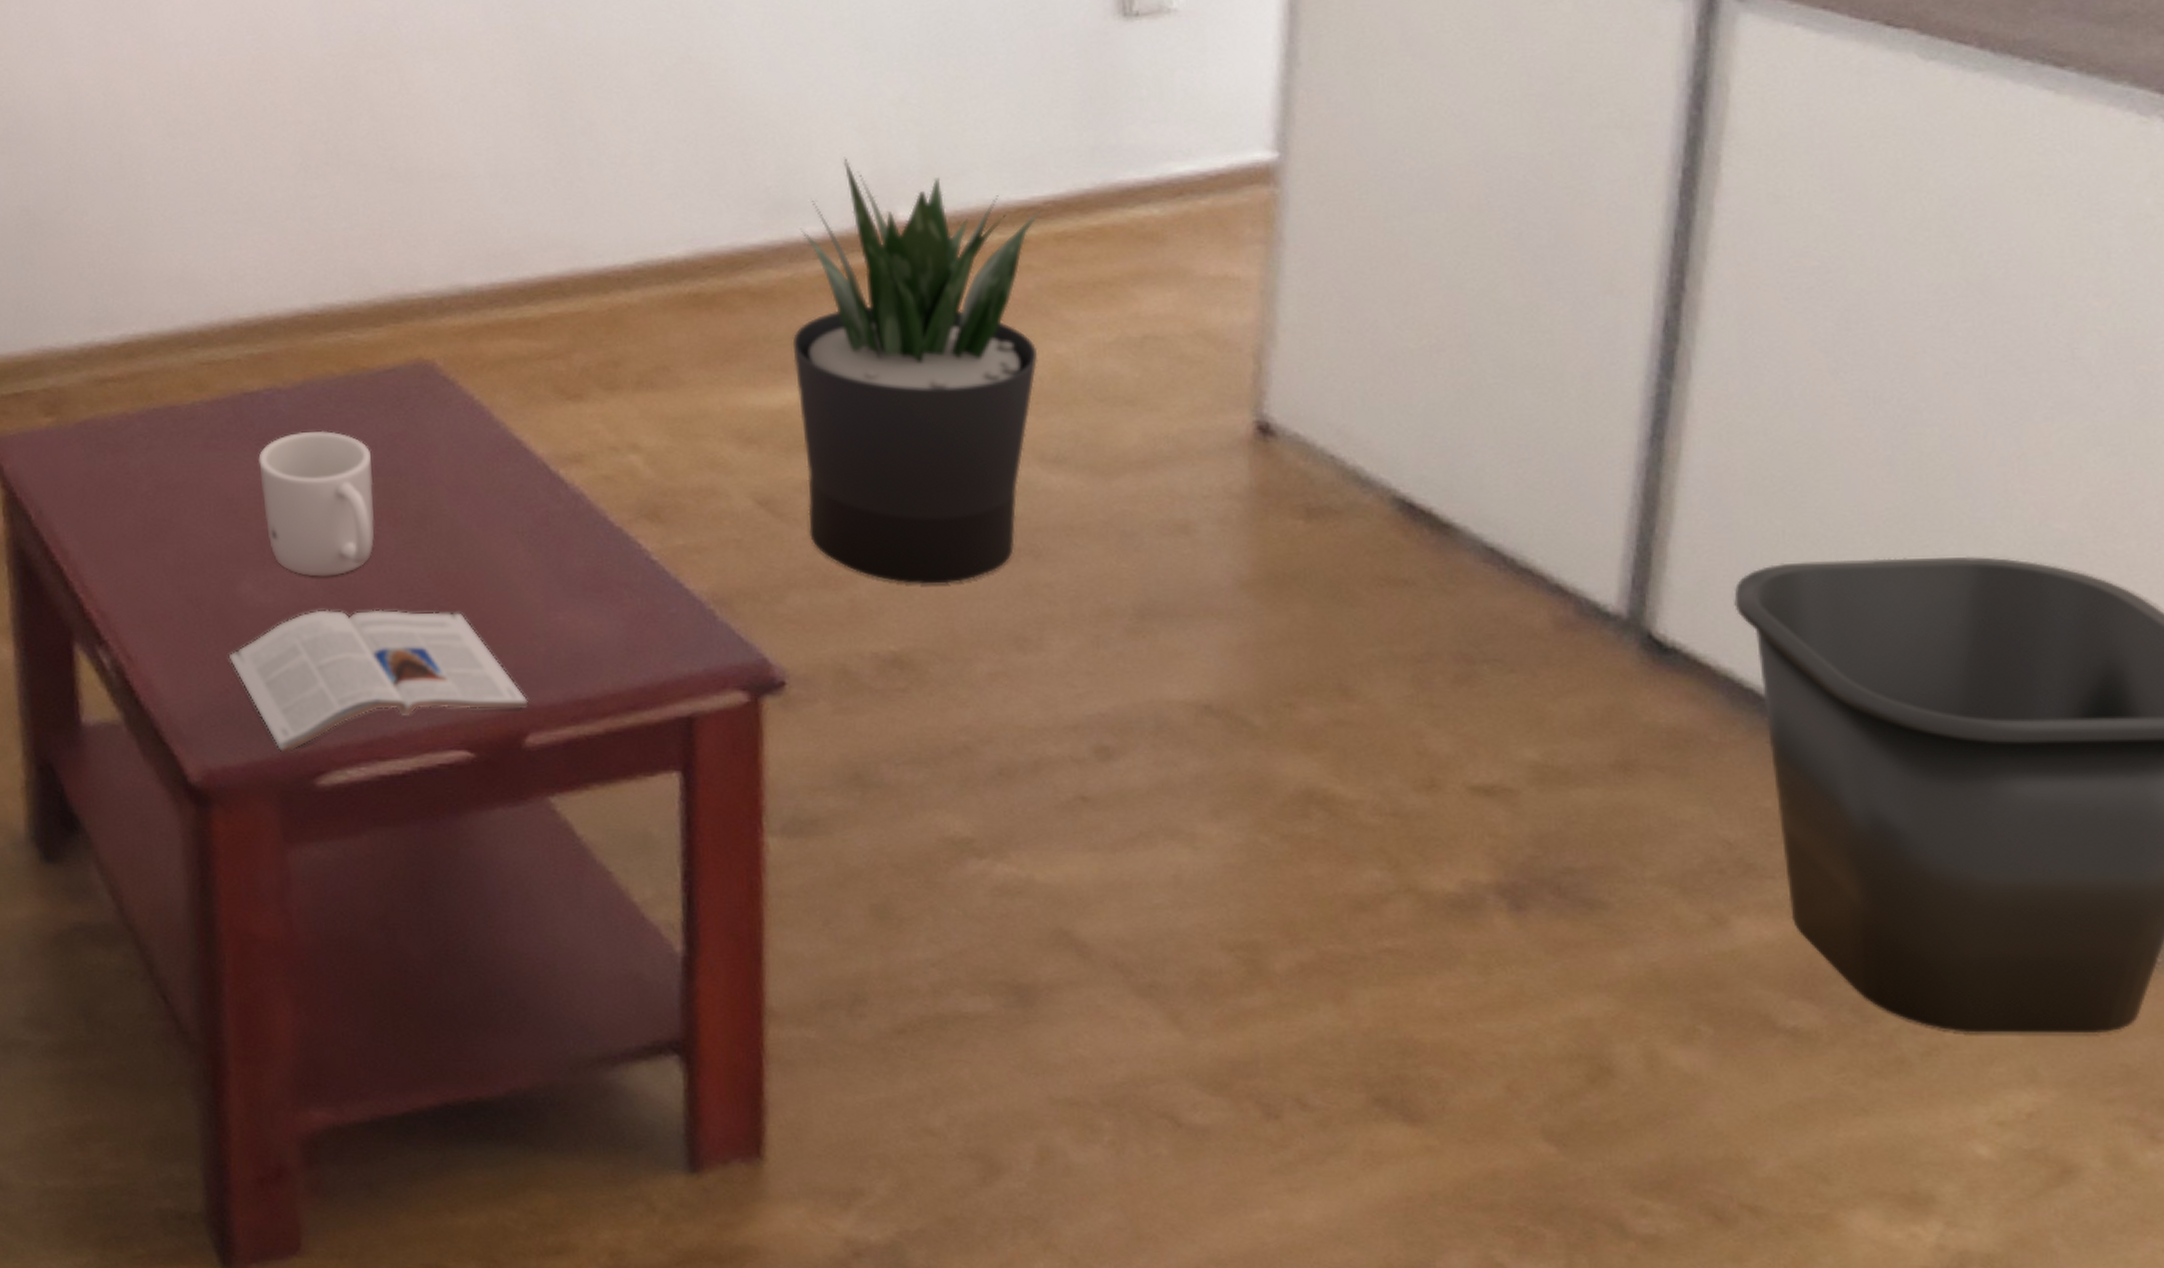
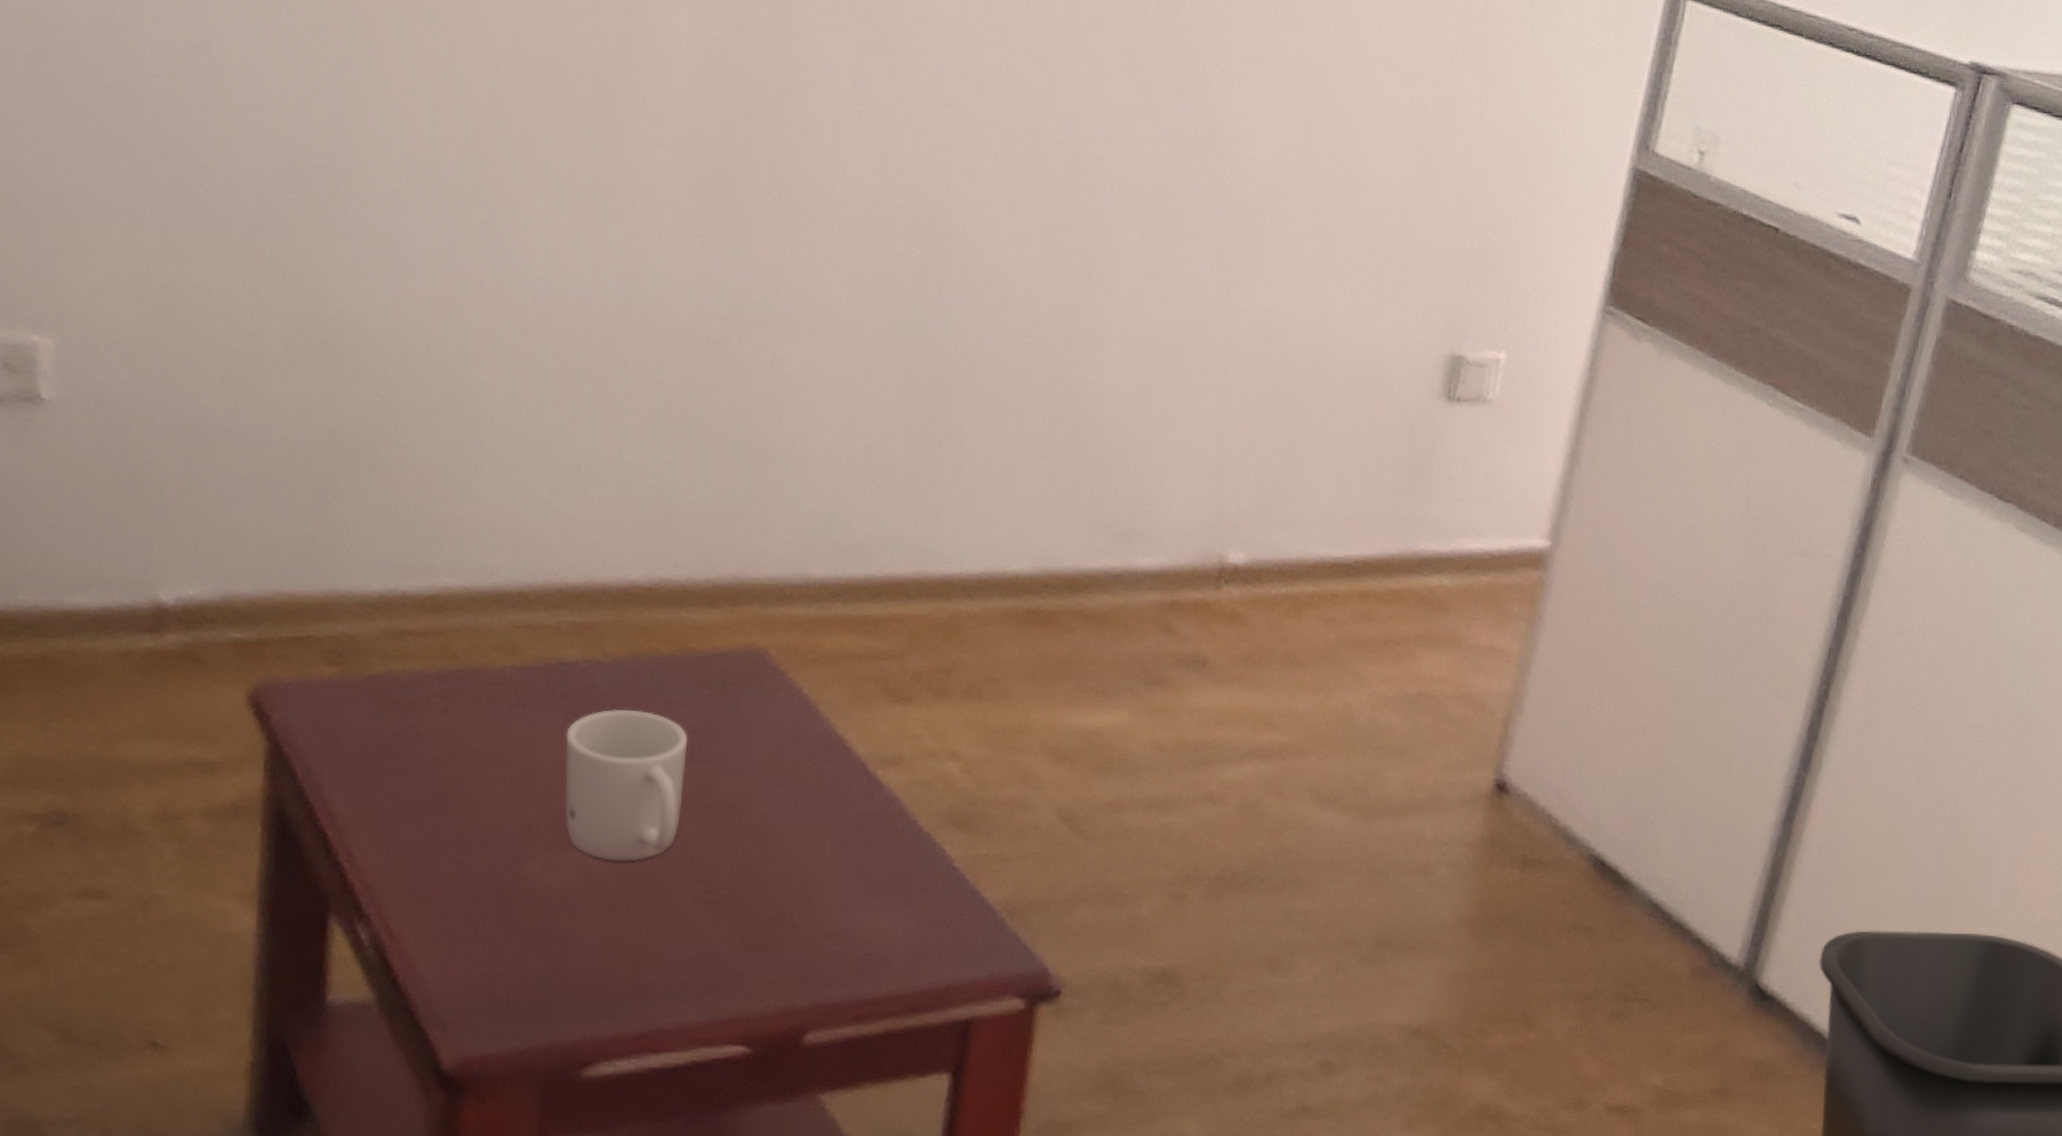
magazine: present [228,609,529,755] -> none [504,895,813,1044]
planter: present [792,157,1040,585] -> none [1104,495,1351,907]

